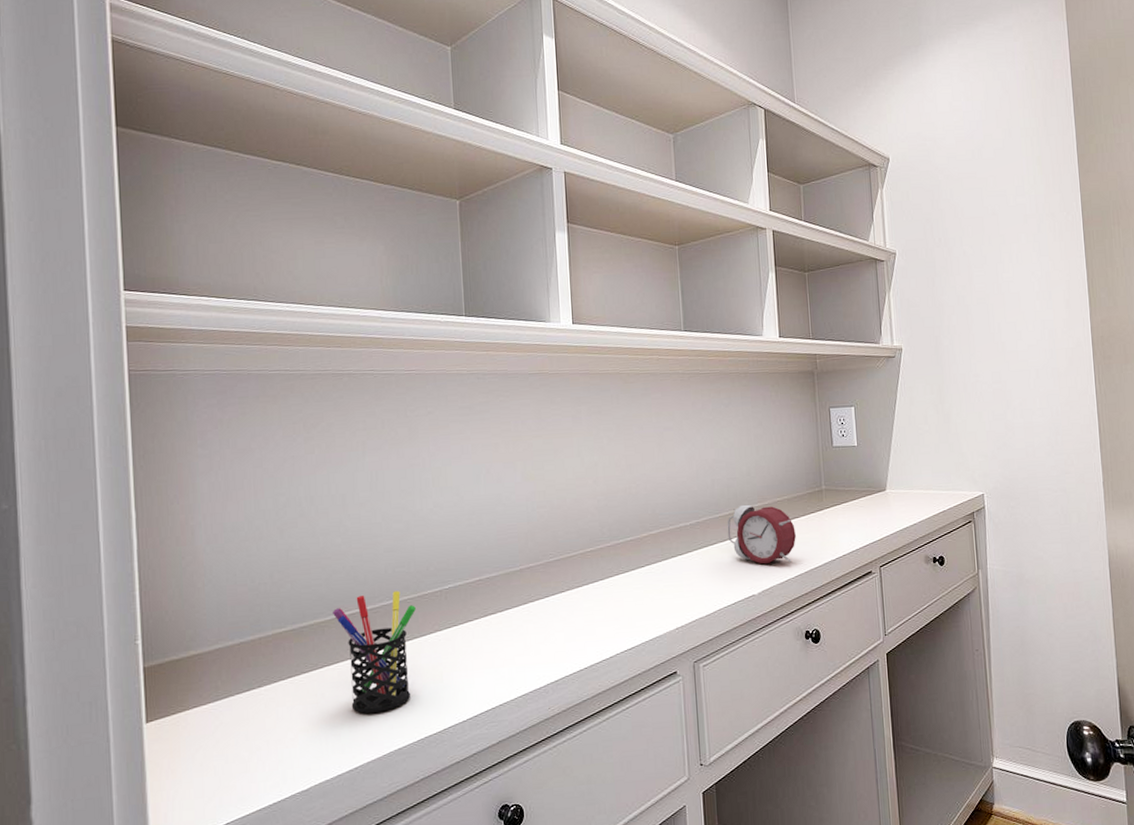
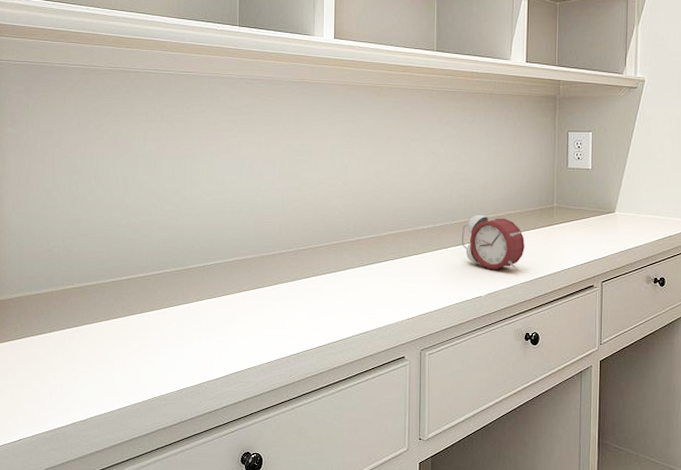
pen holder: present [332,591,416,713] -> none [111,263,181,363]

